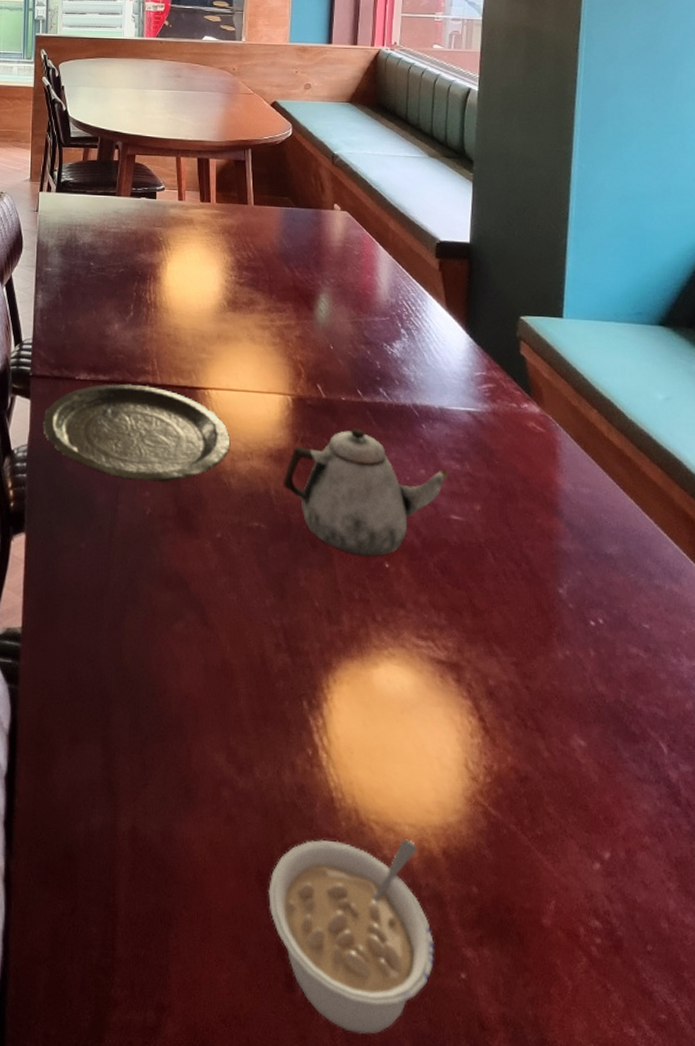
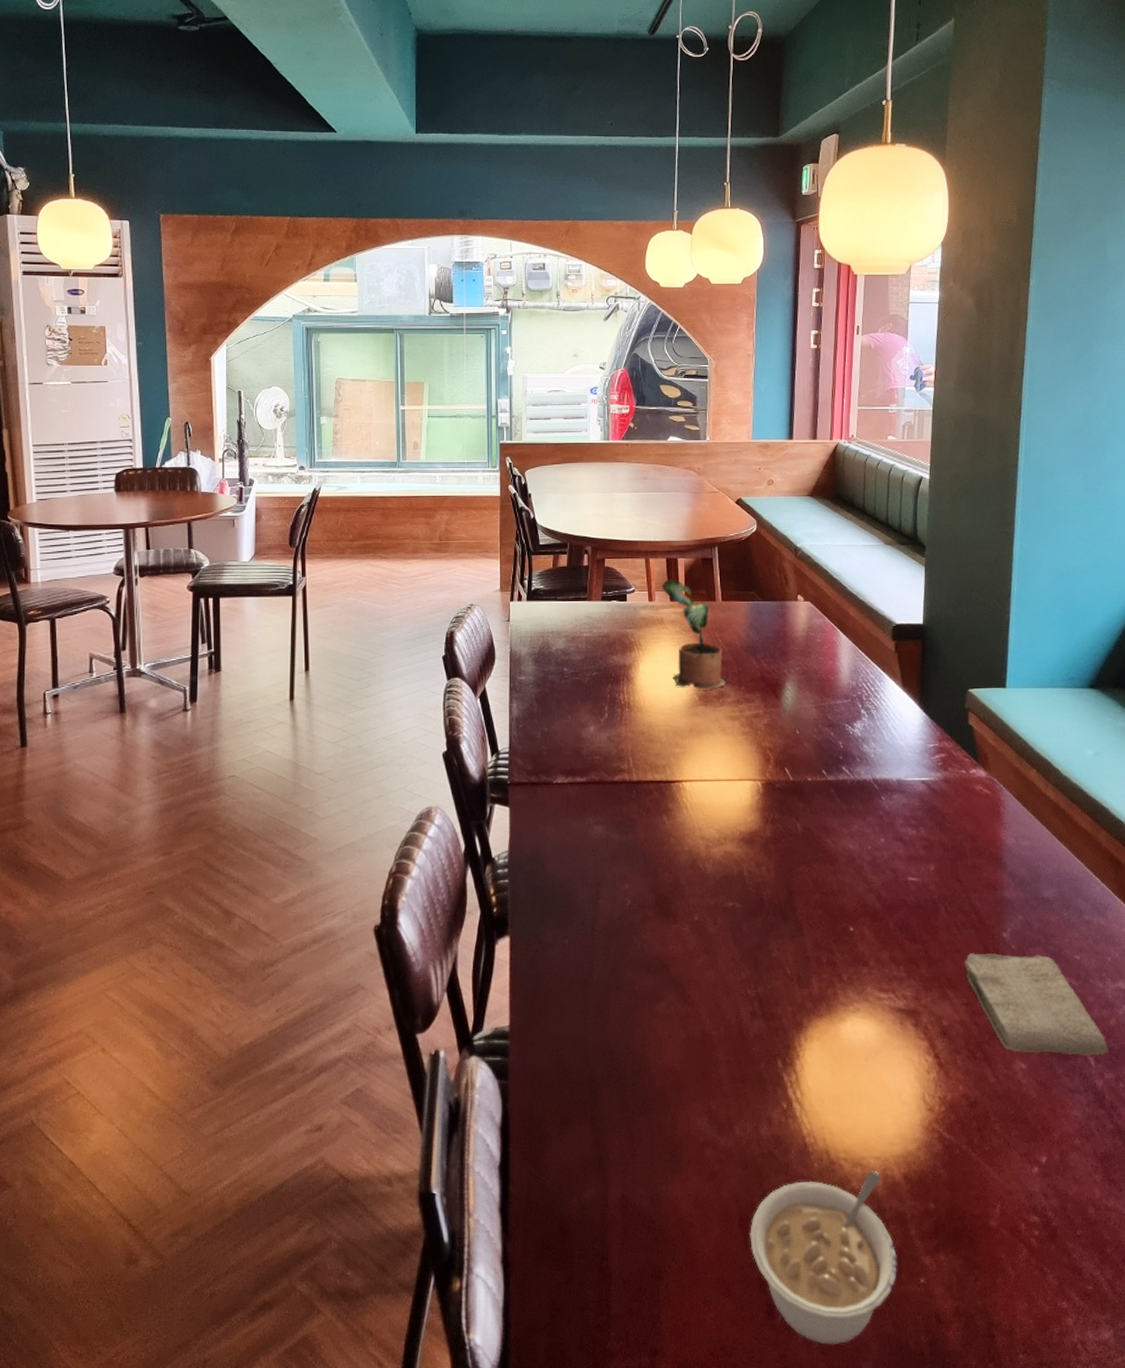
plate: present [43,383,231,483] -> none [522,783,705,876]
potted plant: none [193,179,256,296] -> present [662,579,726,690]
teapot: present [284,428,450,557] -> none [756,806,907,923]
washcloth: none [513,607,684,742] -> present [964,952,1108,1056]

